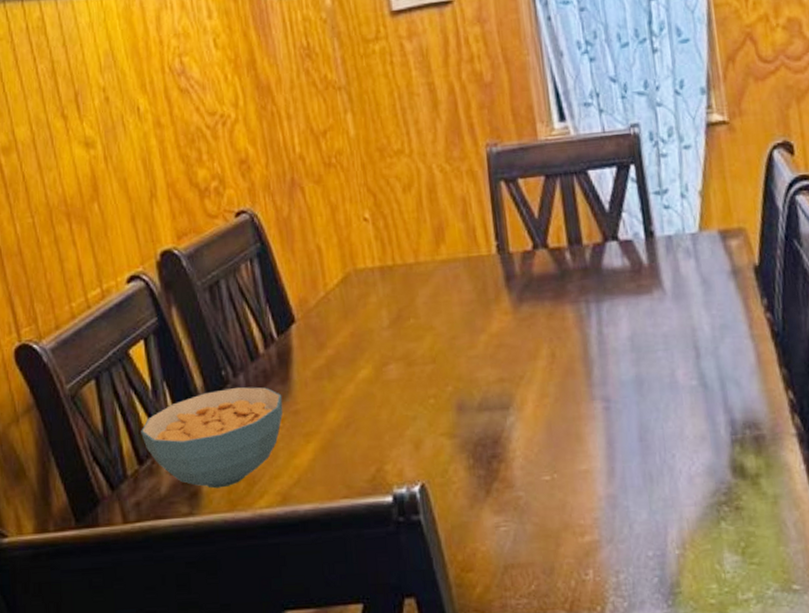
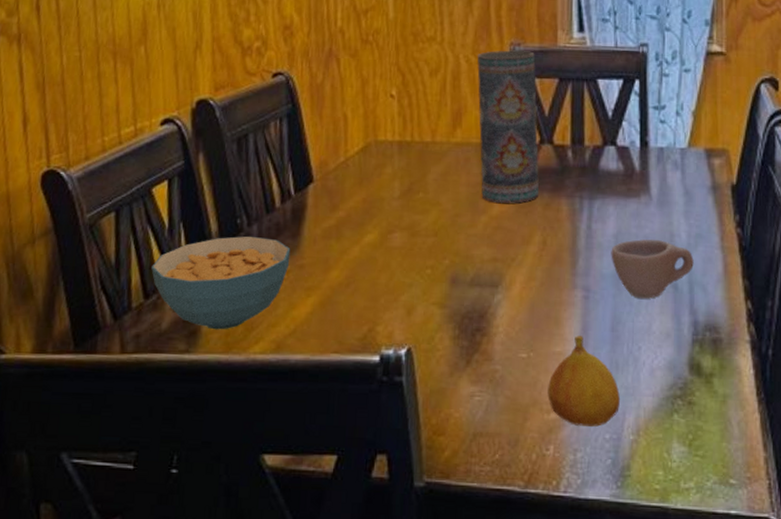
vase: none [452,150,541,320] -> present [477,49,540,204]
fruit: none [577,450,660,546] -> present [547,336,620,427]
cup: none [627,336,723,402] -> present [611,239,694,299]

